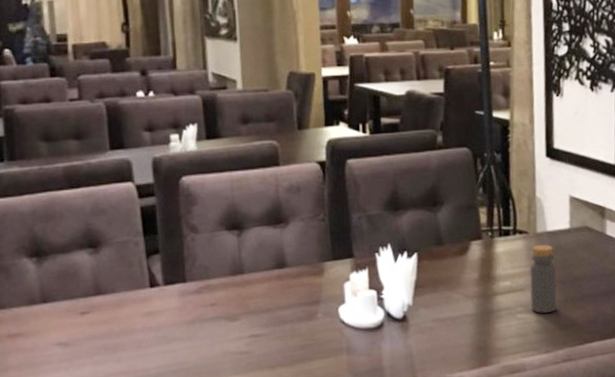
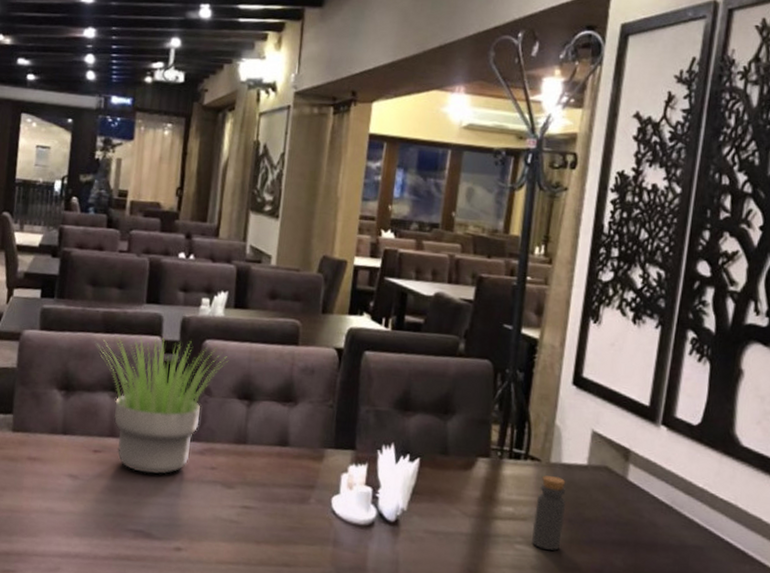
potted plant: none [66,181,209,325] -> present [99,336,228,474]

